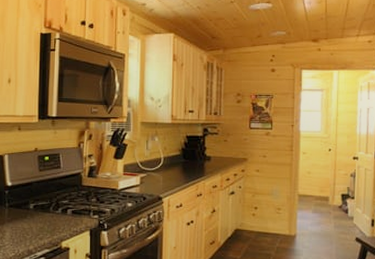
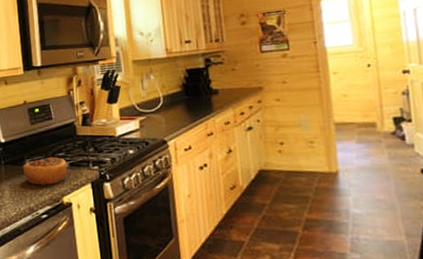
pastry: none [26,204,70,230] -> present [22,157,68,185]

